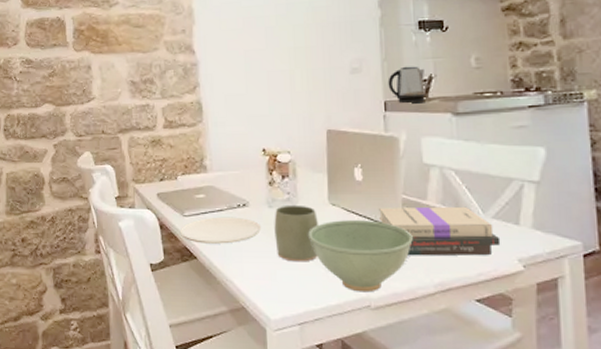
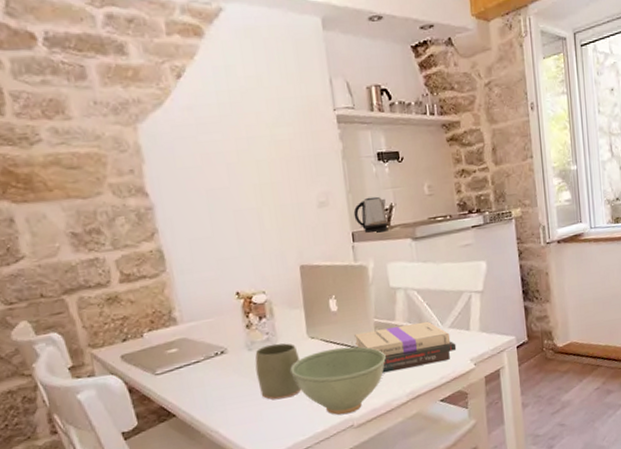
plate: present [181,217,262,244] -> none [153,365,243,400]

